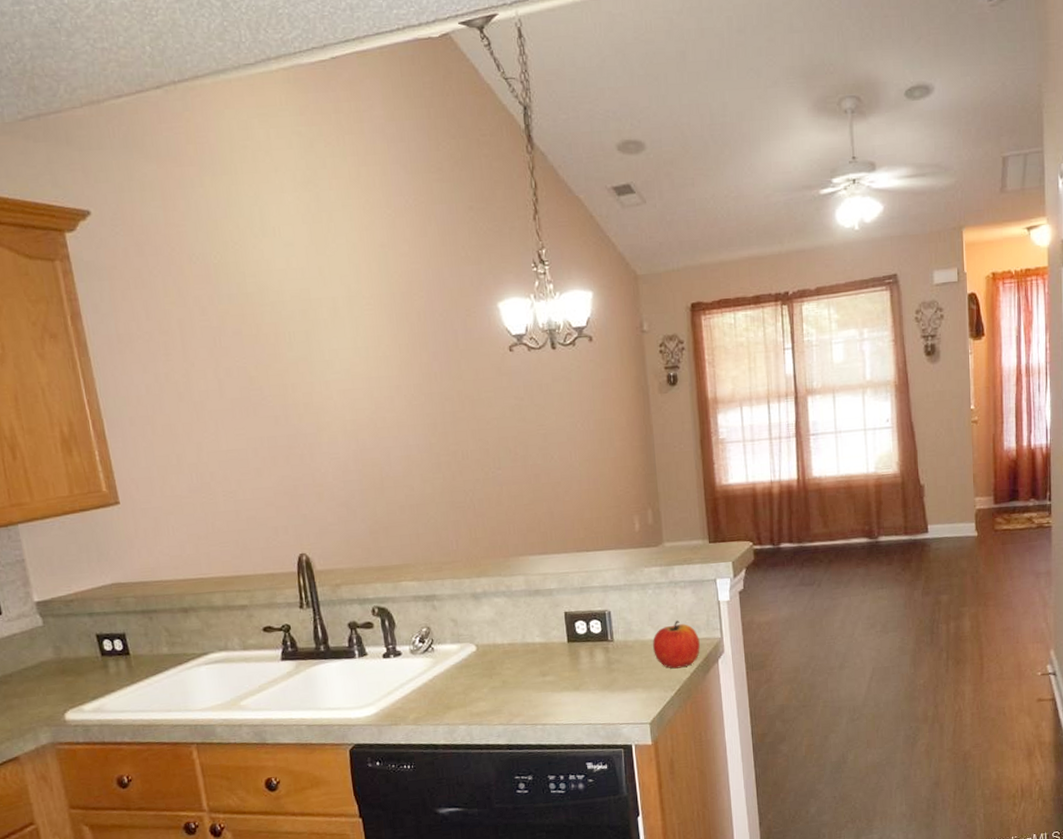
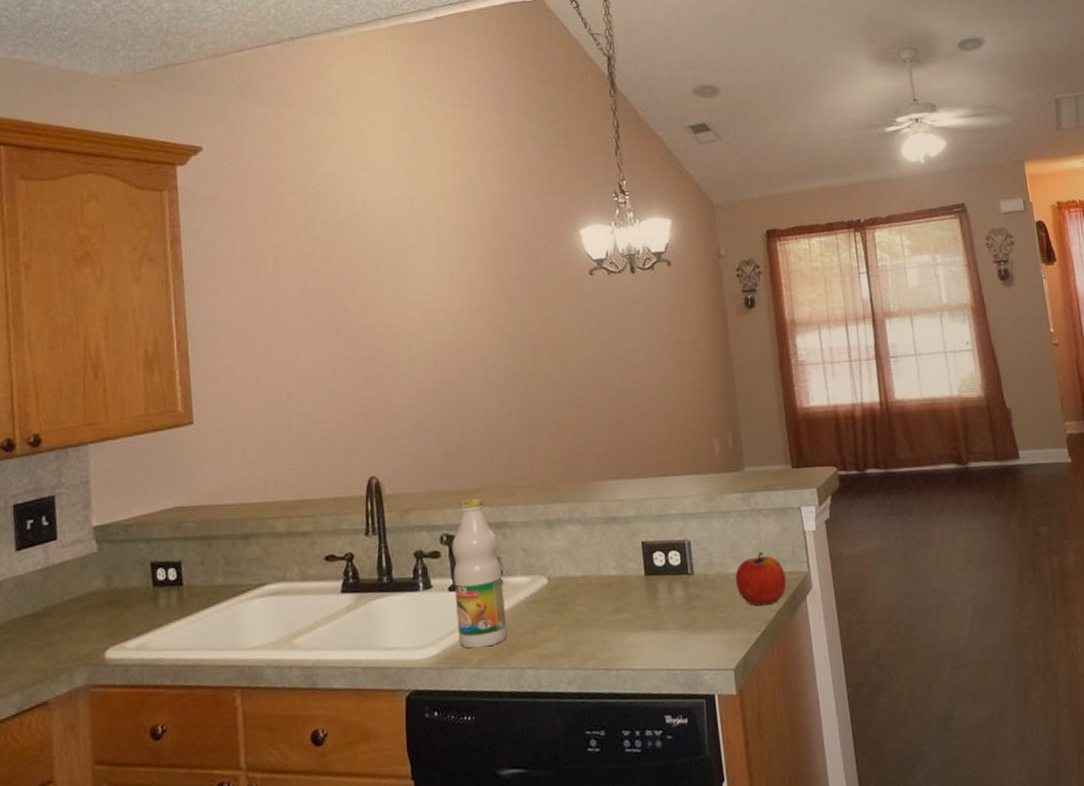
bottle: none [383,573,440,708] -> present [452,498,507,649]

